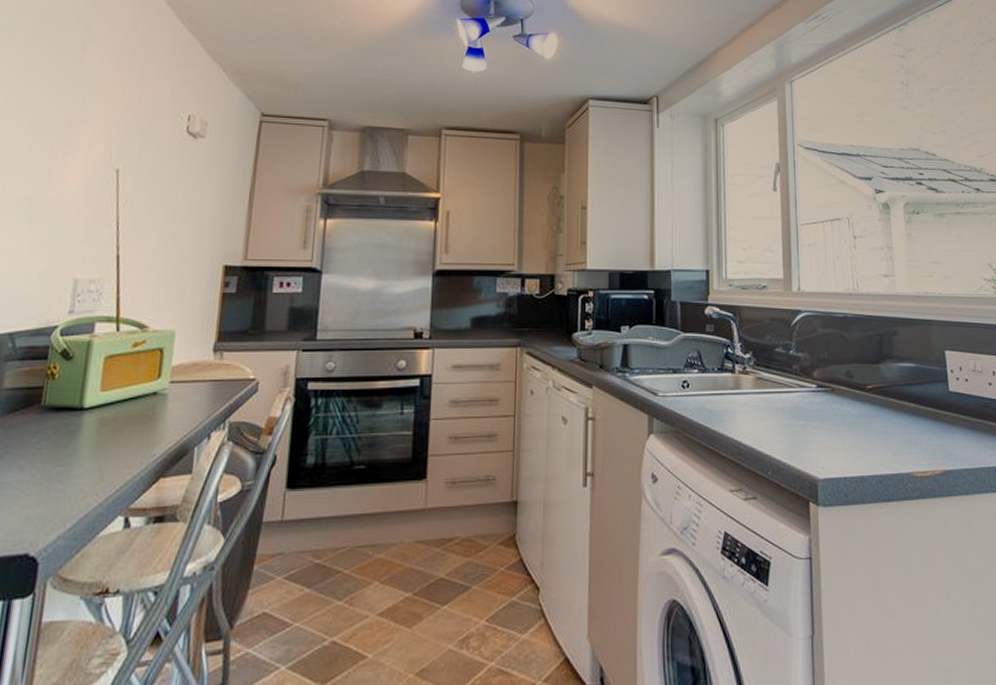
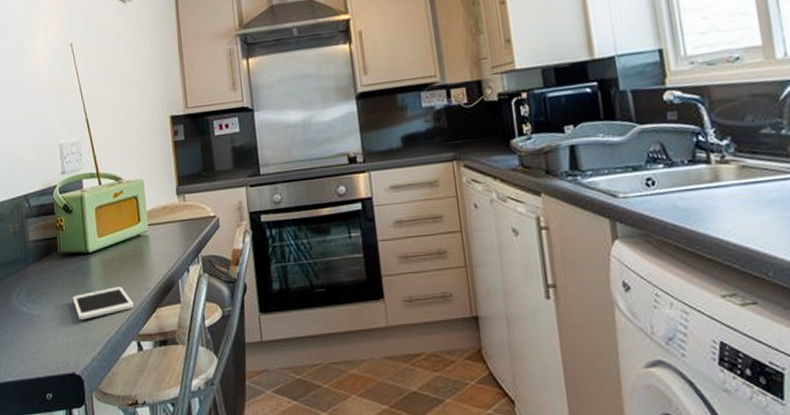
cell phone: none [47,450,130,488] -> present [72,286,134,320]

